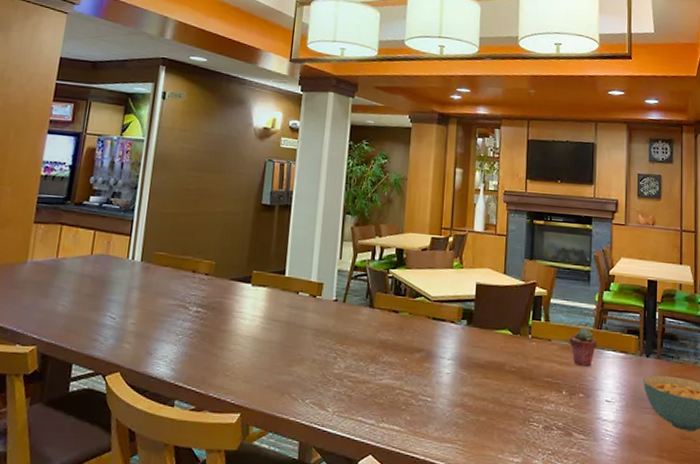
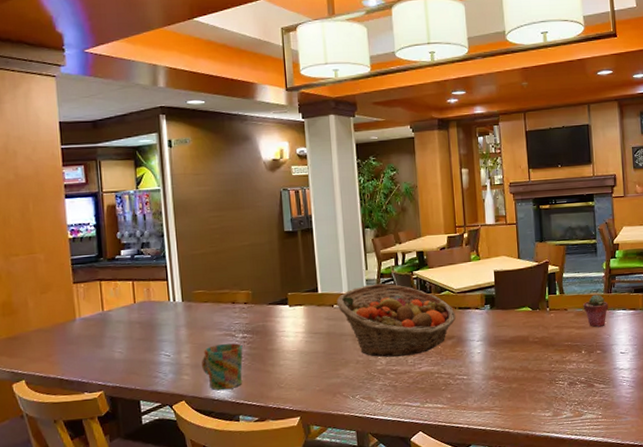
mug: none [146,315,194,368] -> present [202,343,243,391]
fruit basket: none [302,276,428,364] -> present [336,283,456,358]

